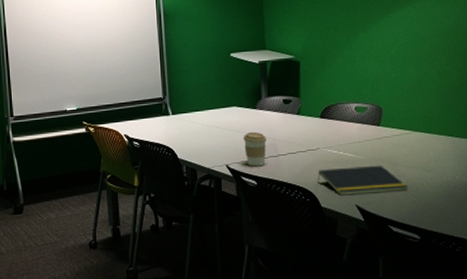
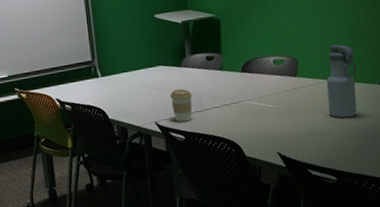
notepad: present [318,165,409,196] -> none [241,113,325,145]
water bottle: none [412,94,447,173] -> present [326,44,357,118]

